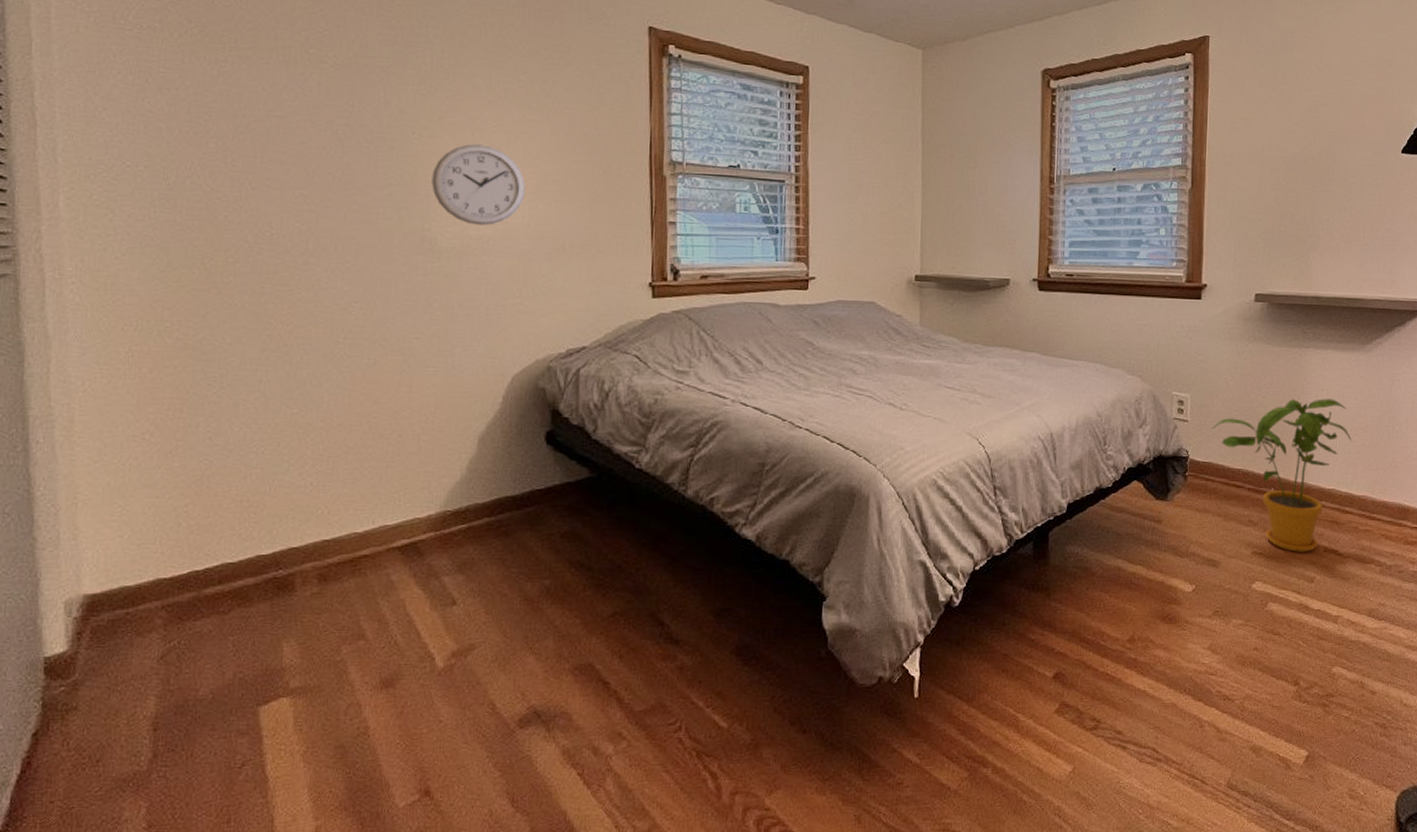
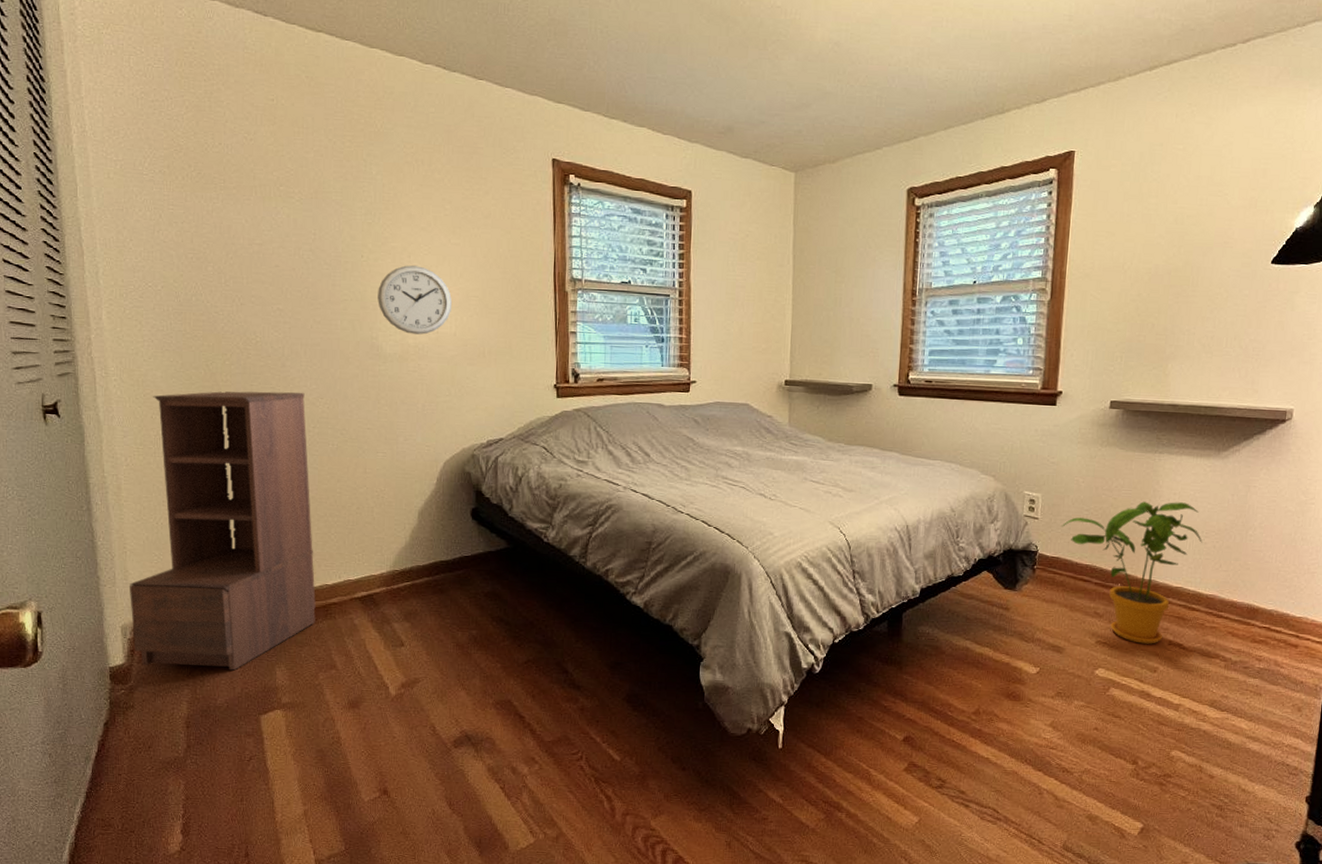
bookshelf: none [78,295,341,653] -> present [129,391,316,671]

